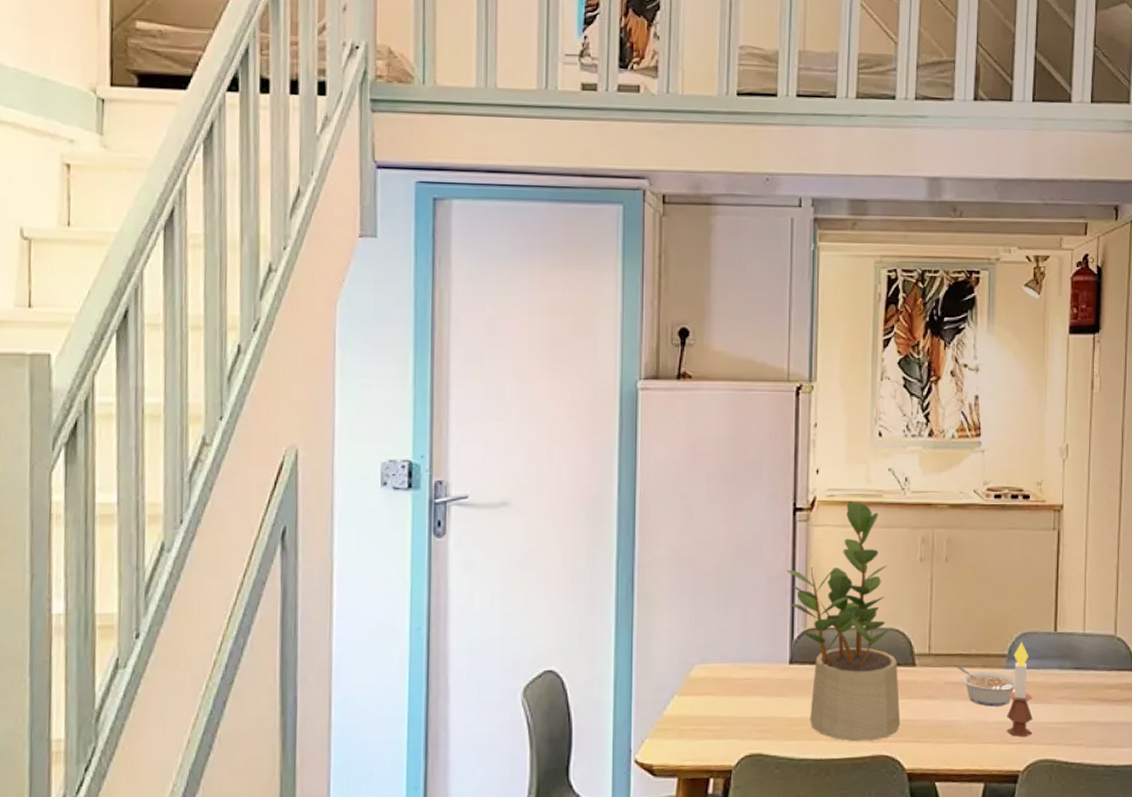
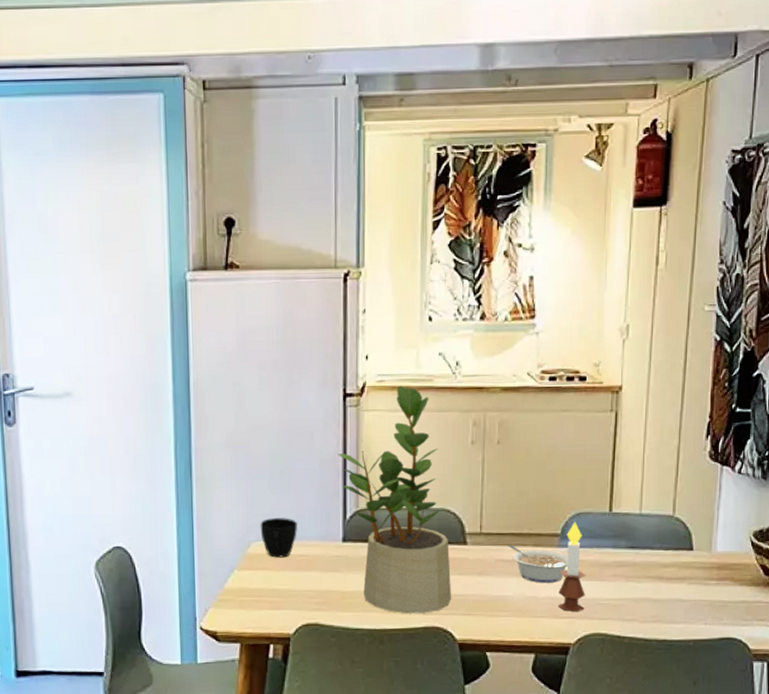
cup: none [704,638,743,682] -> present [260,518,297,558]

